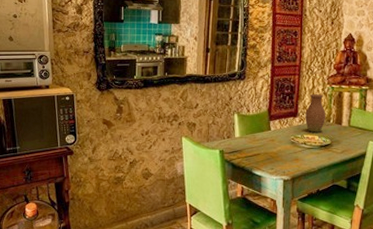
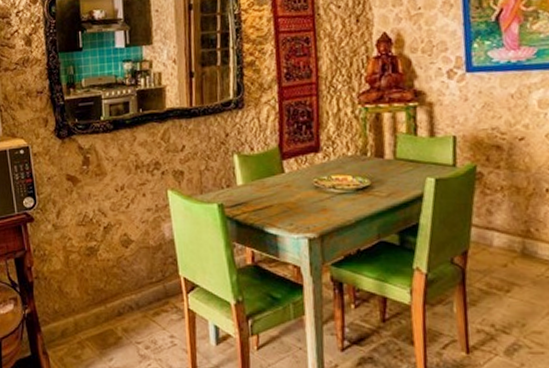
vase: present [305,94,326,133] -> none [330,118,361,172]

